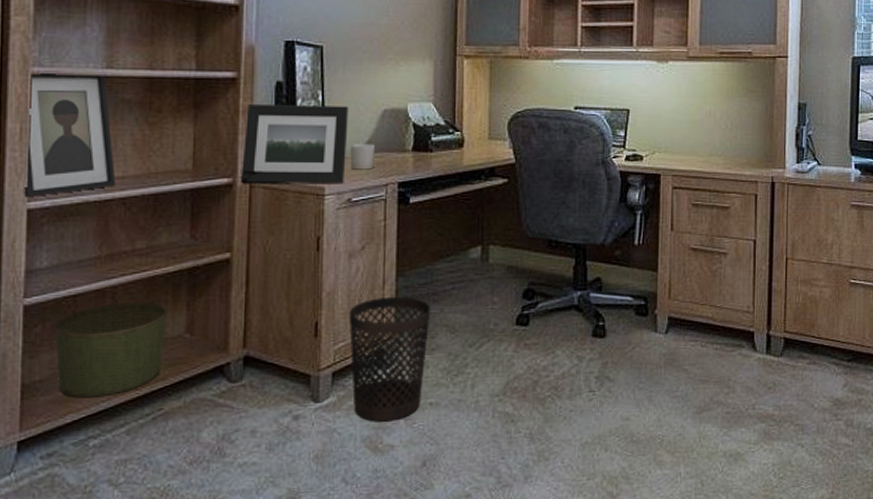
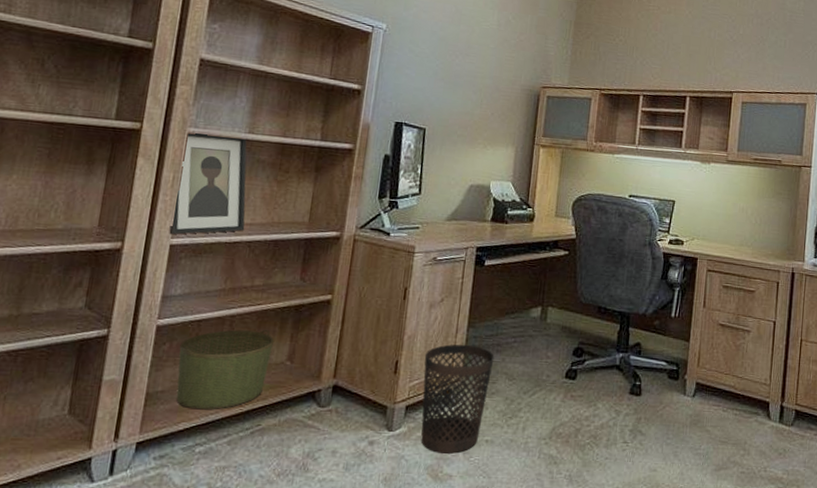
picture frame: present [241,104,349,184] -> none [347,172,442,245]
mug: present [350,144,376,170] -> none [438,211,461,235]

